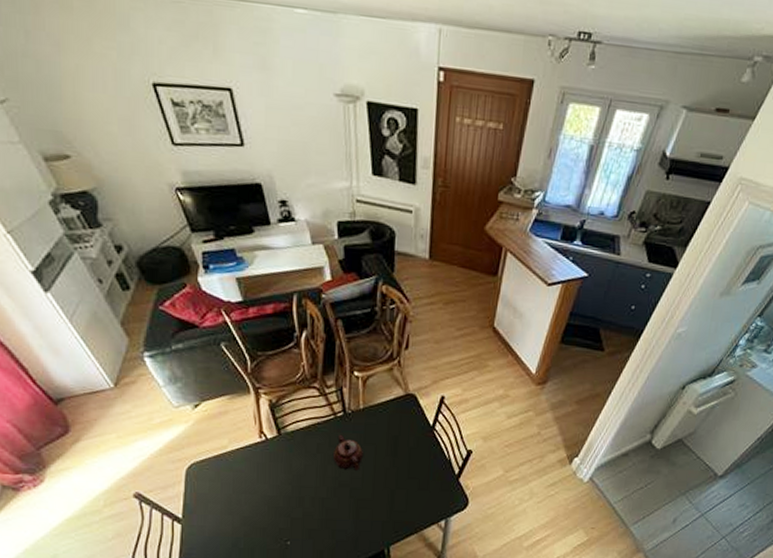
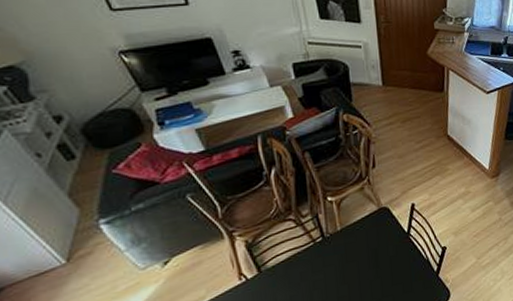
teapot: present [332,434,363,470] -> none [316,258,347,292]

